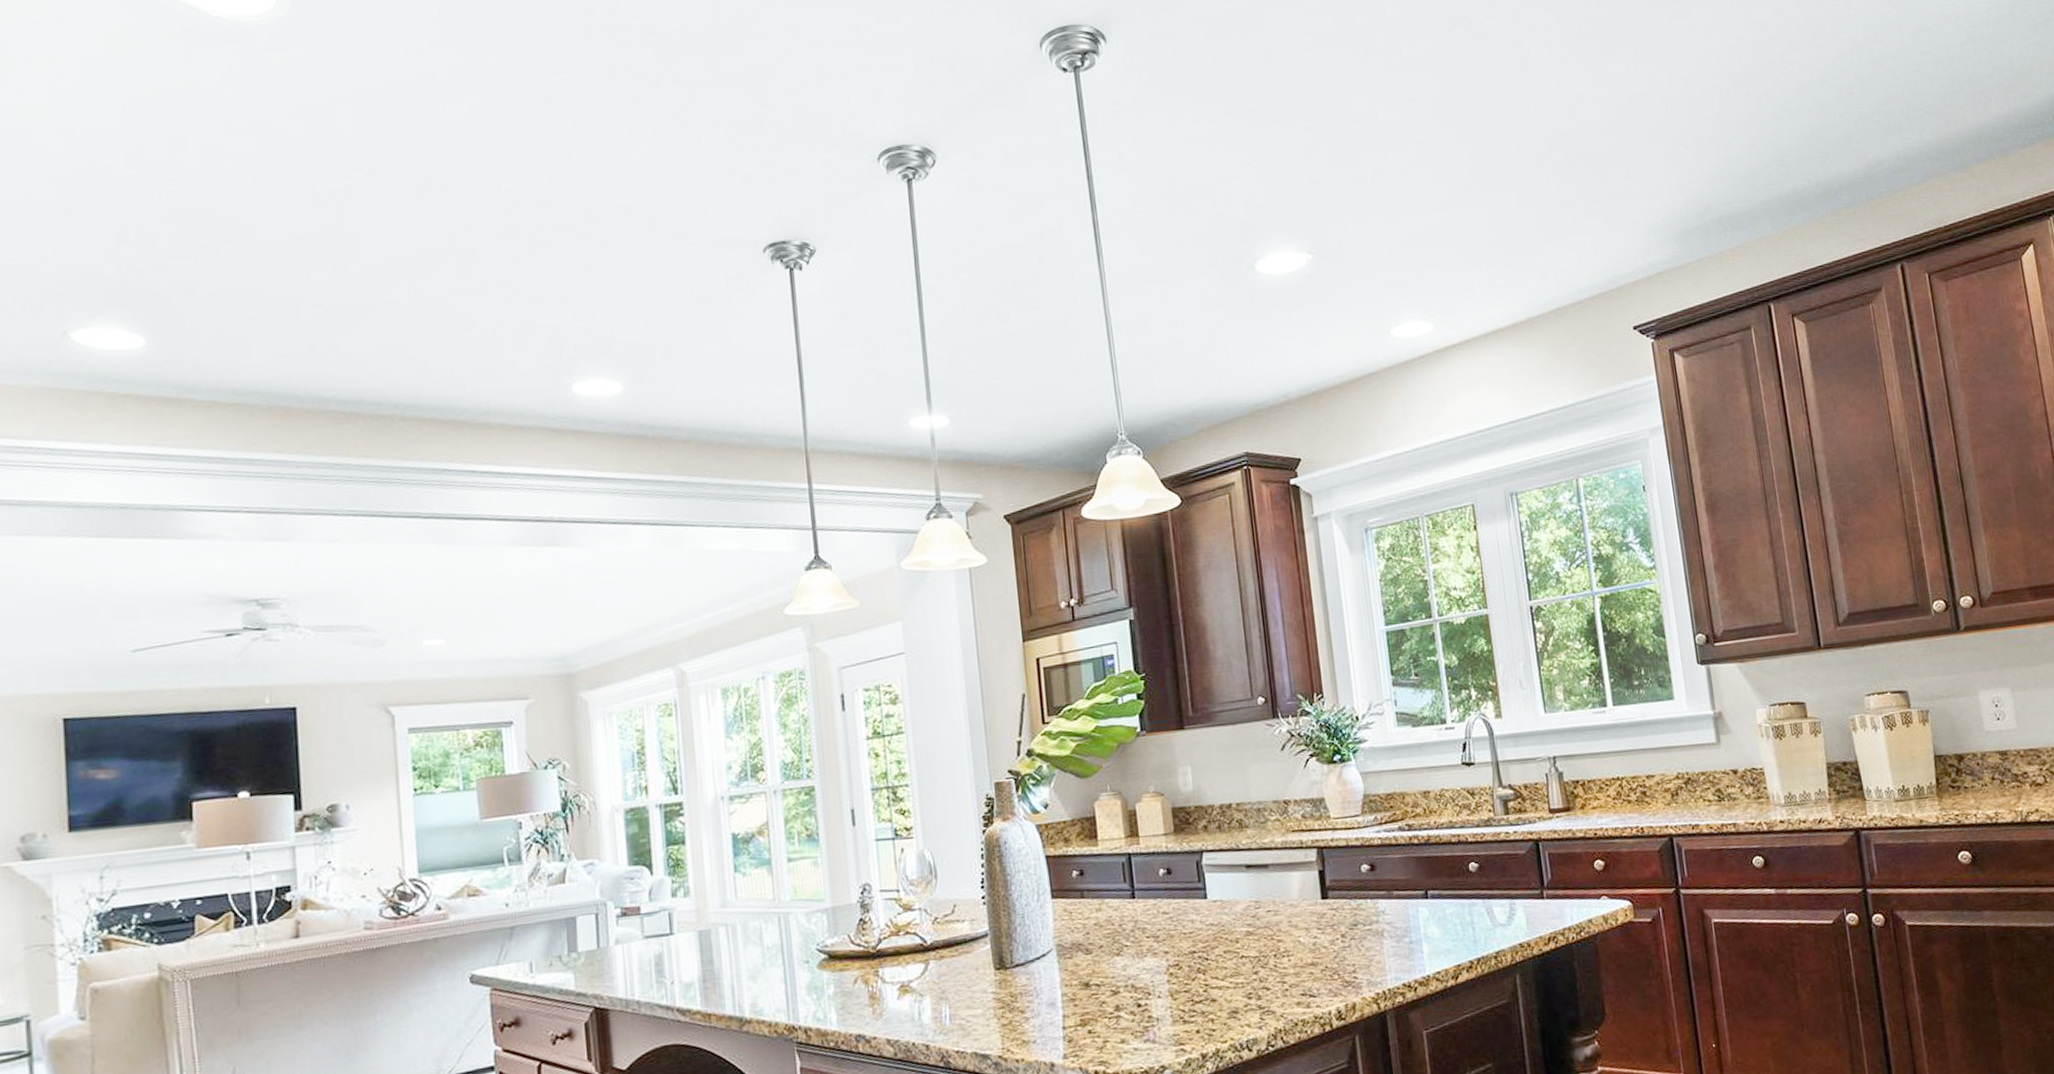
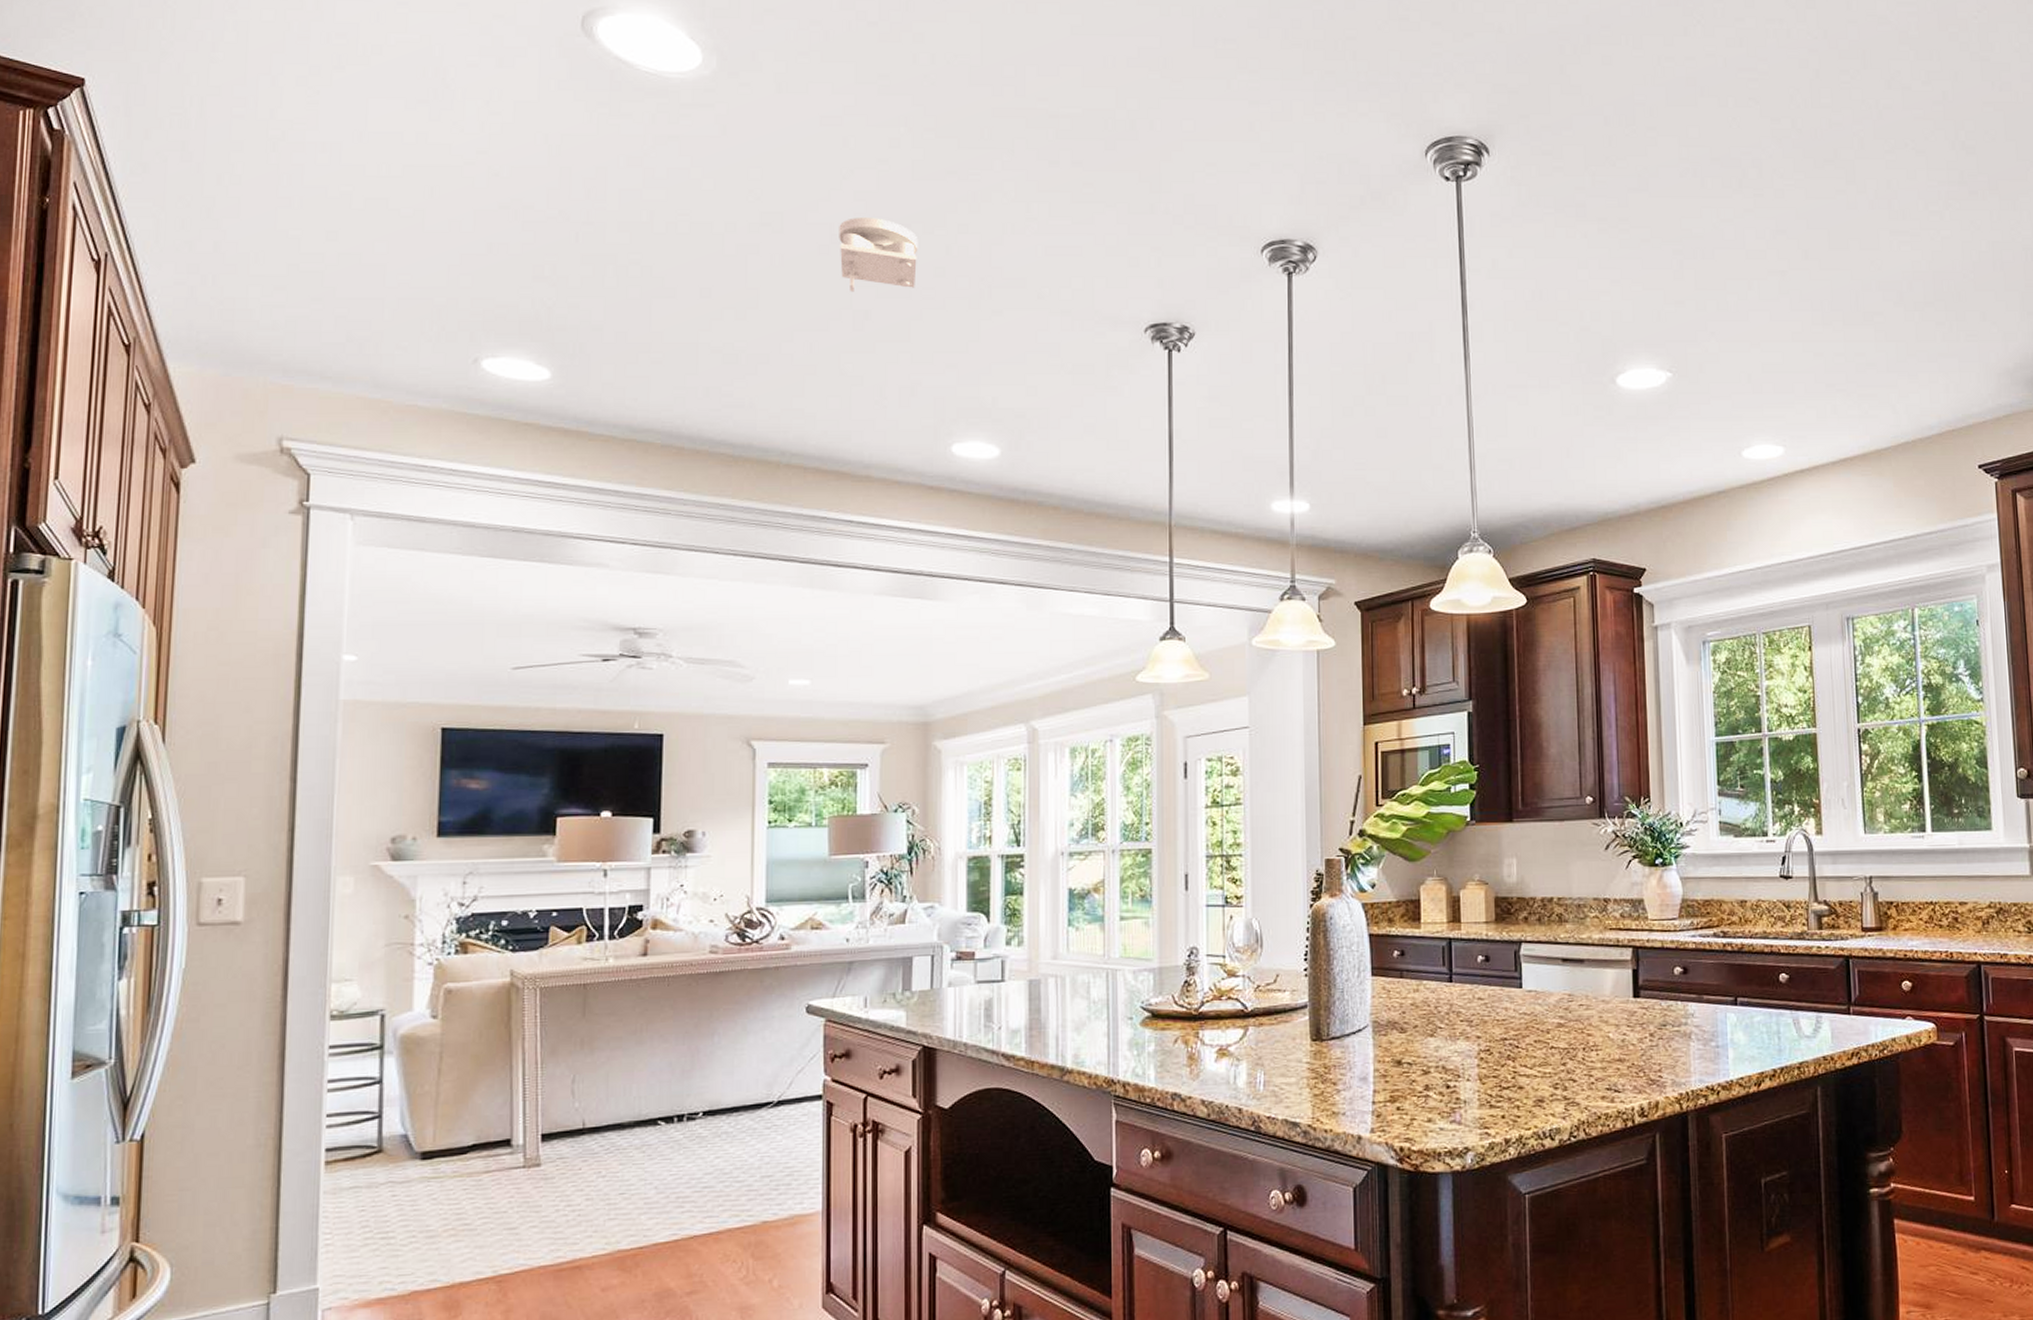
smoke detector: none [435,153,520,233] -> present [839,218,918,292]

